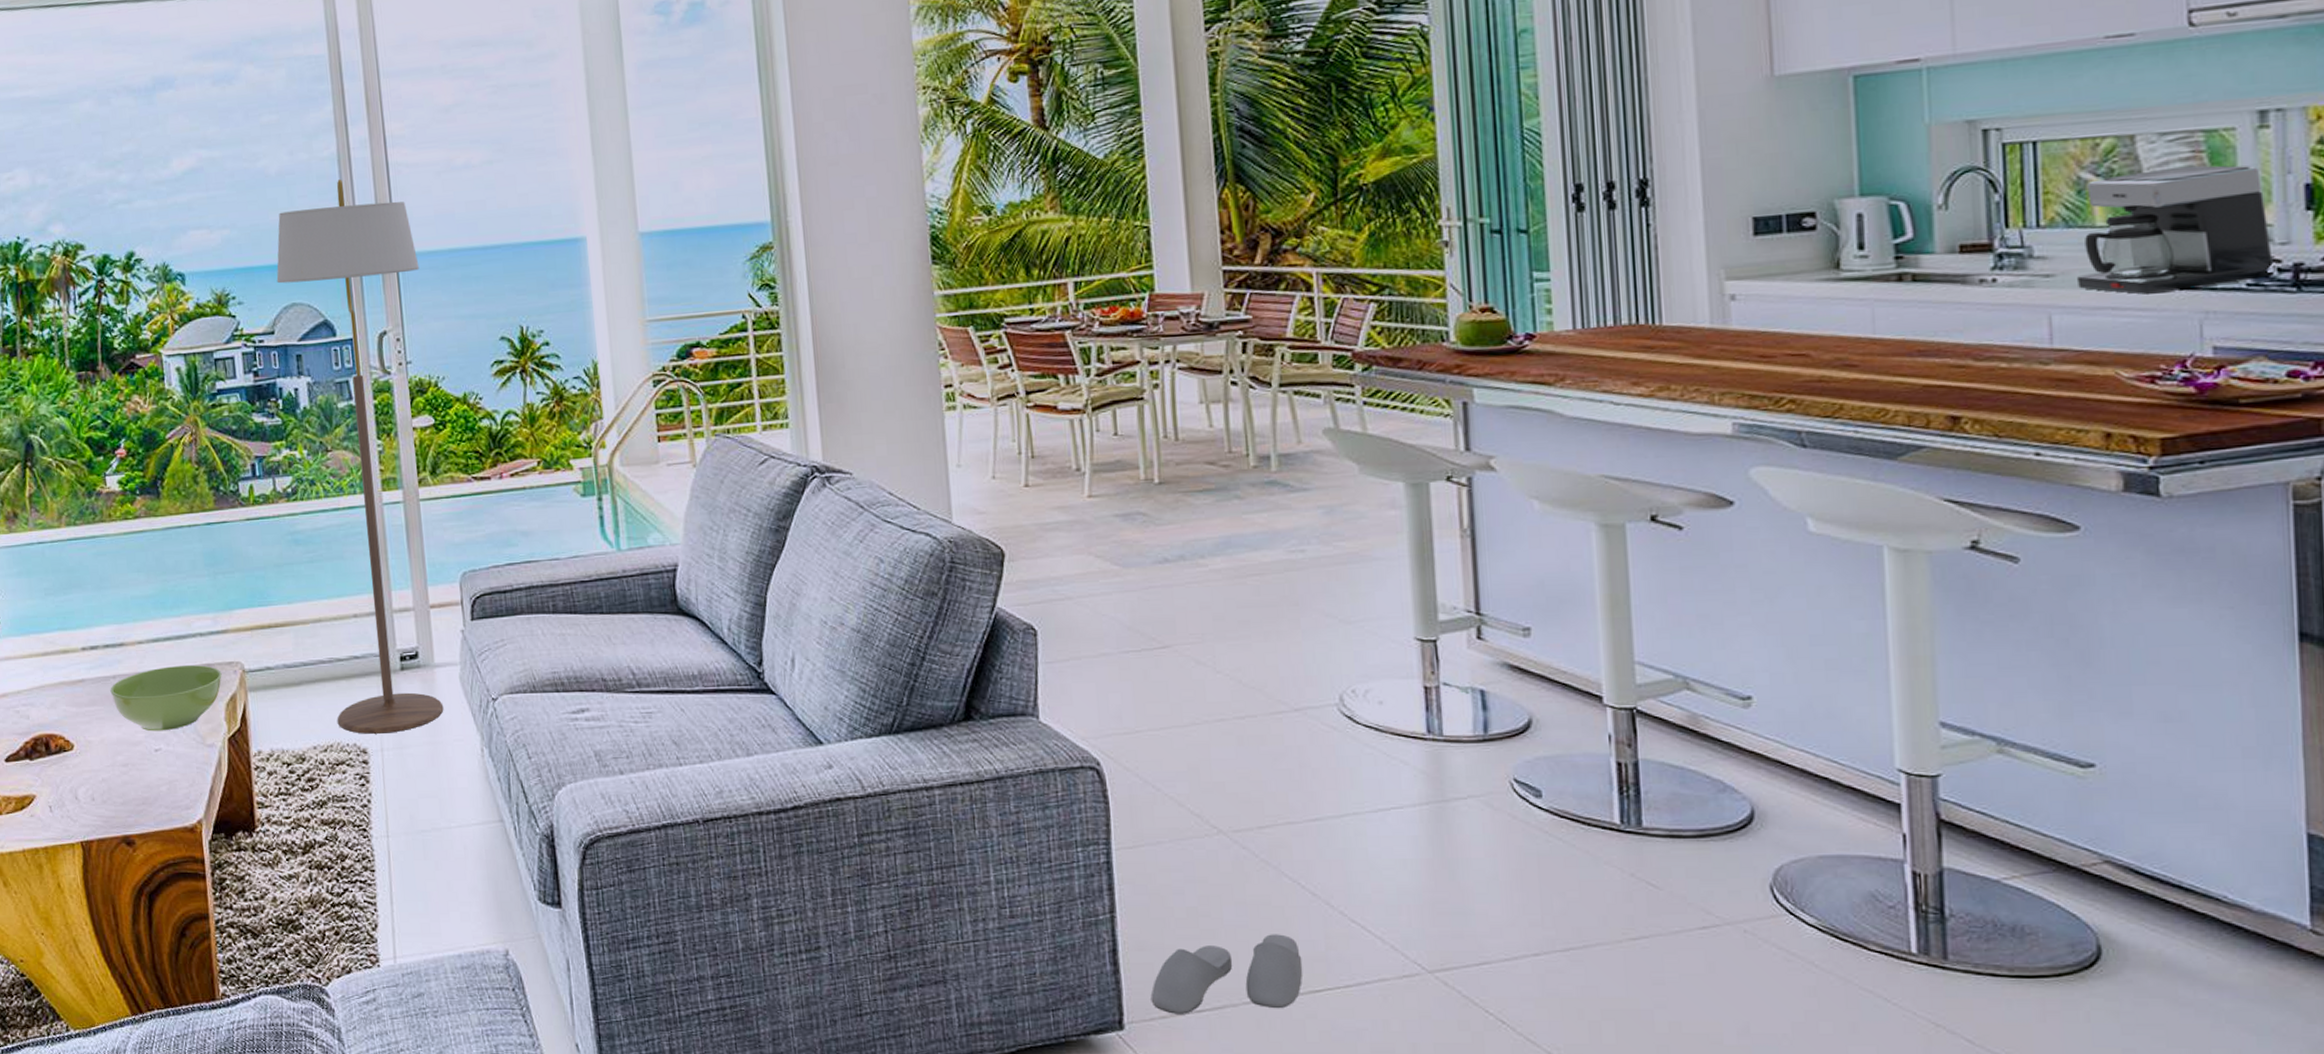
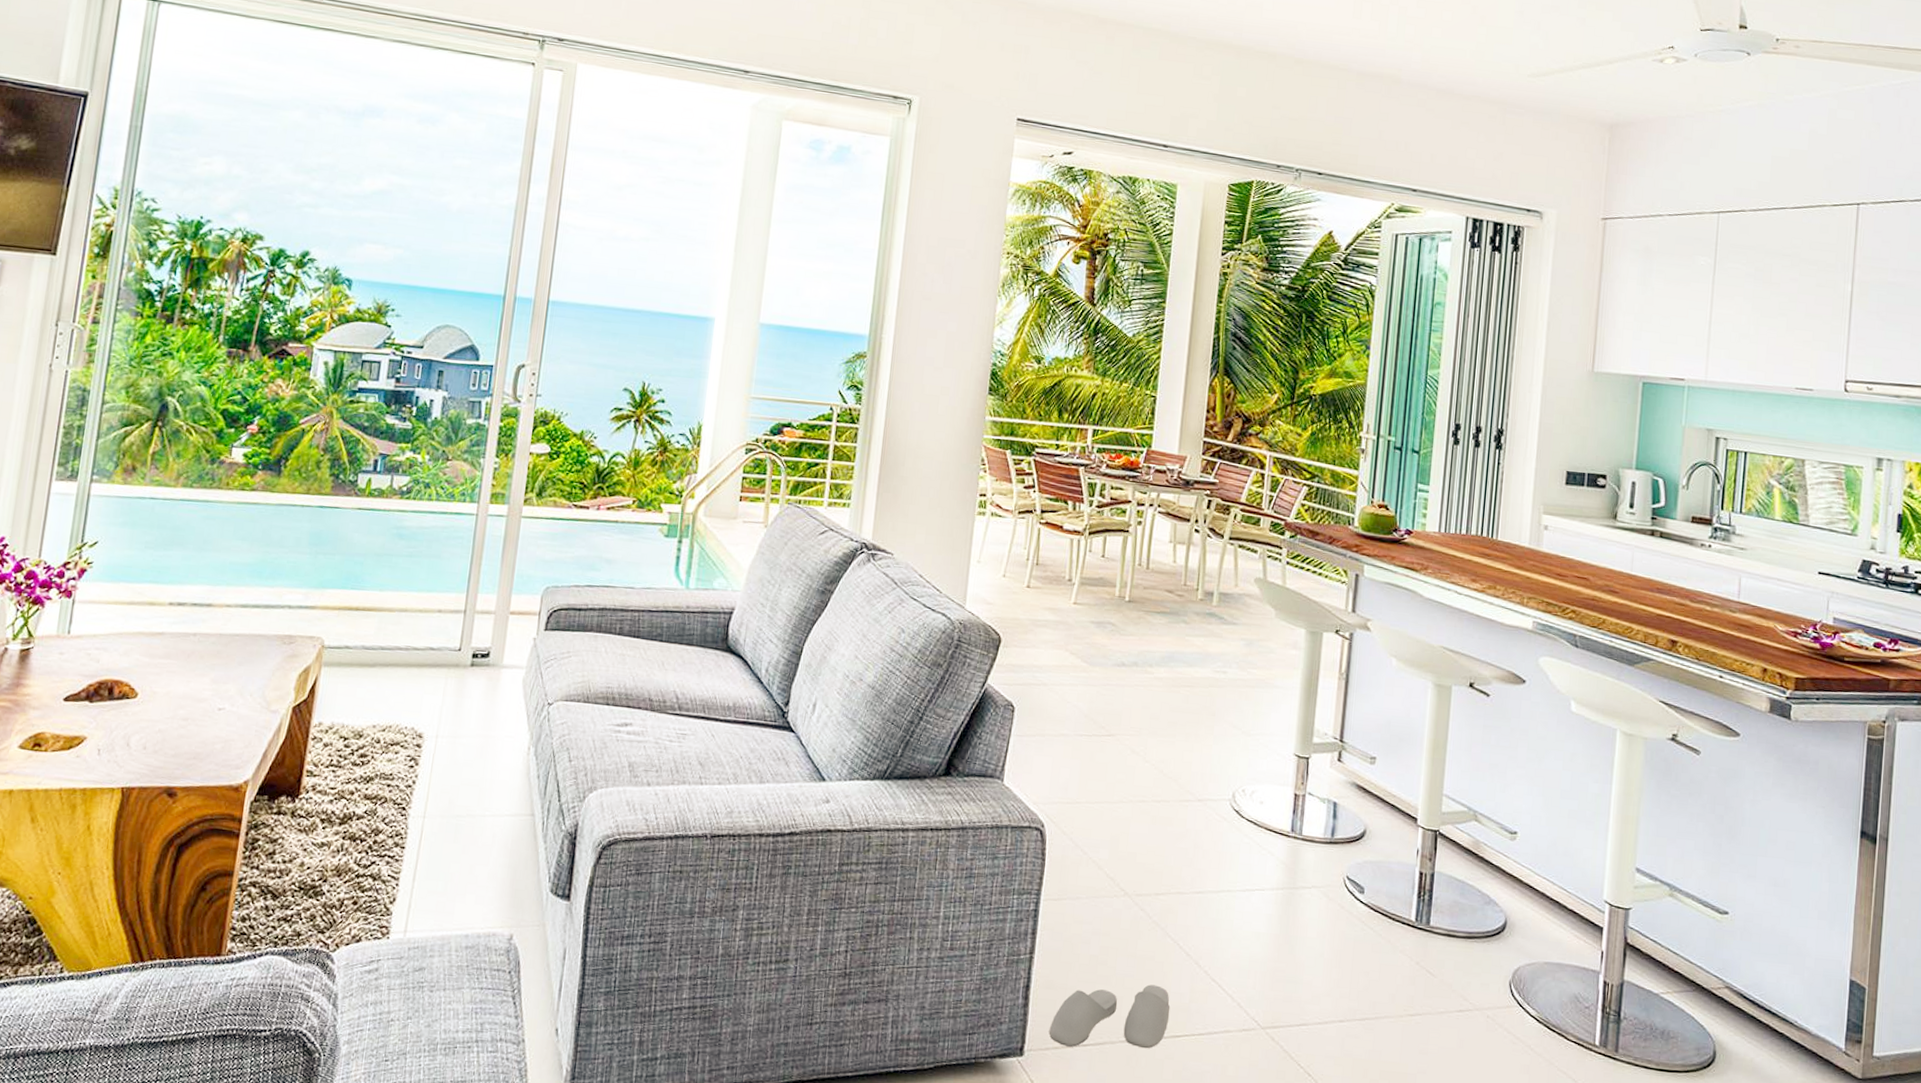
bowl: present [110,665,222,731] -> none [187,632,301,692]
floor lamp: present [276,179,444,734] -> none [400,227,567,722]
coffee maker: present [2077,165,2274,295] -> none [1759,486,1875,575]

